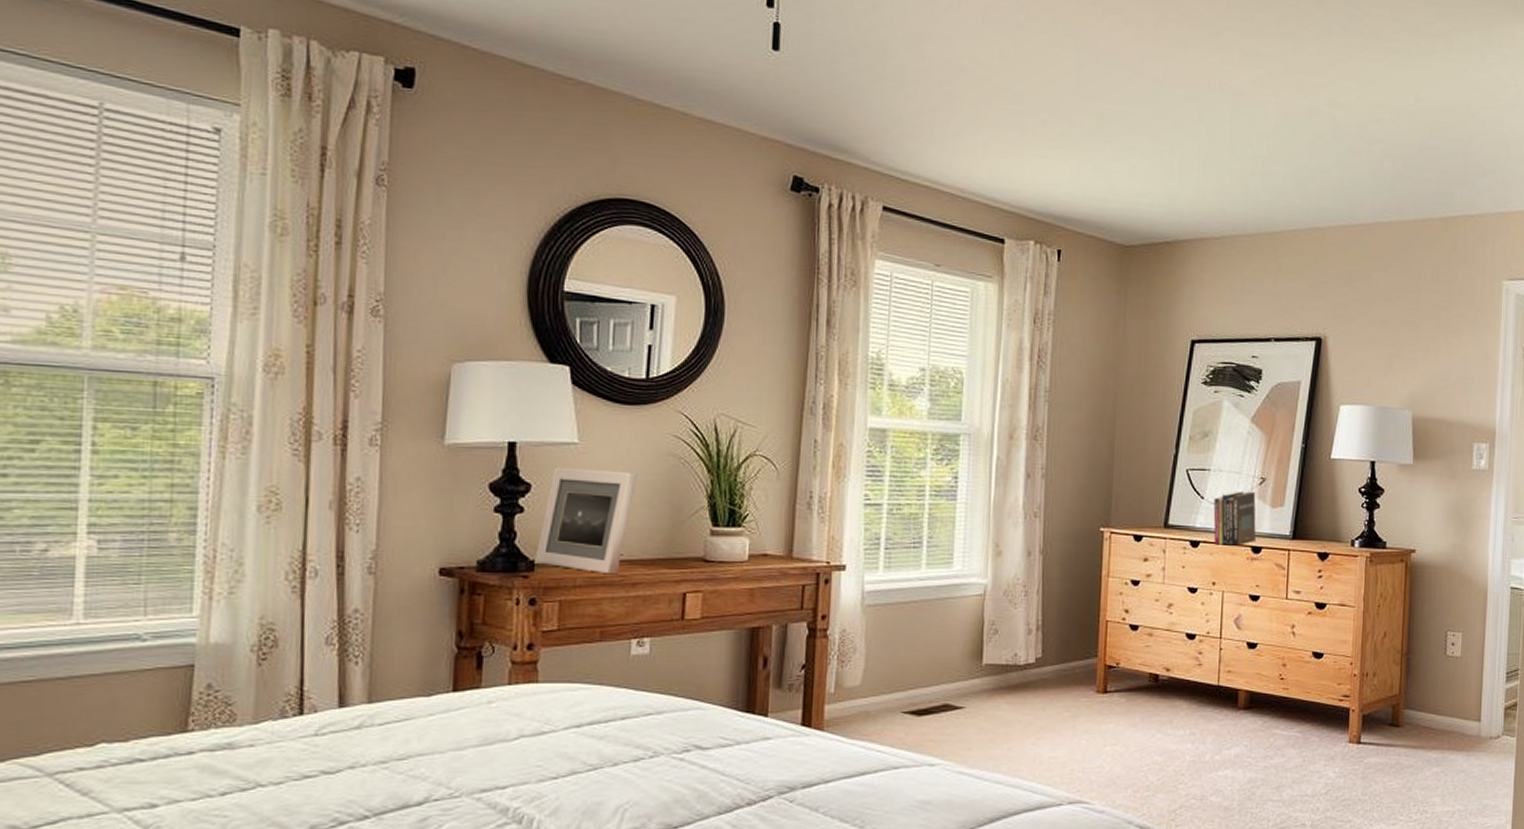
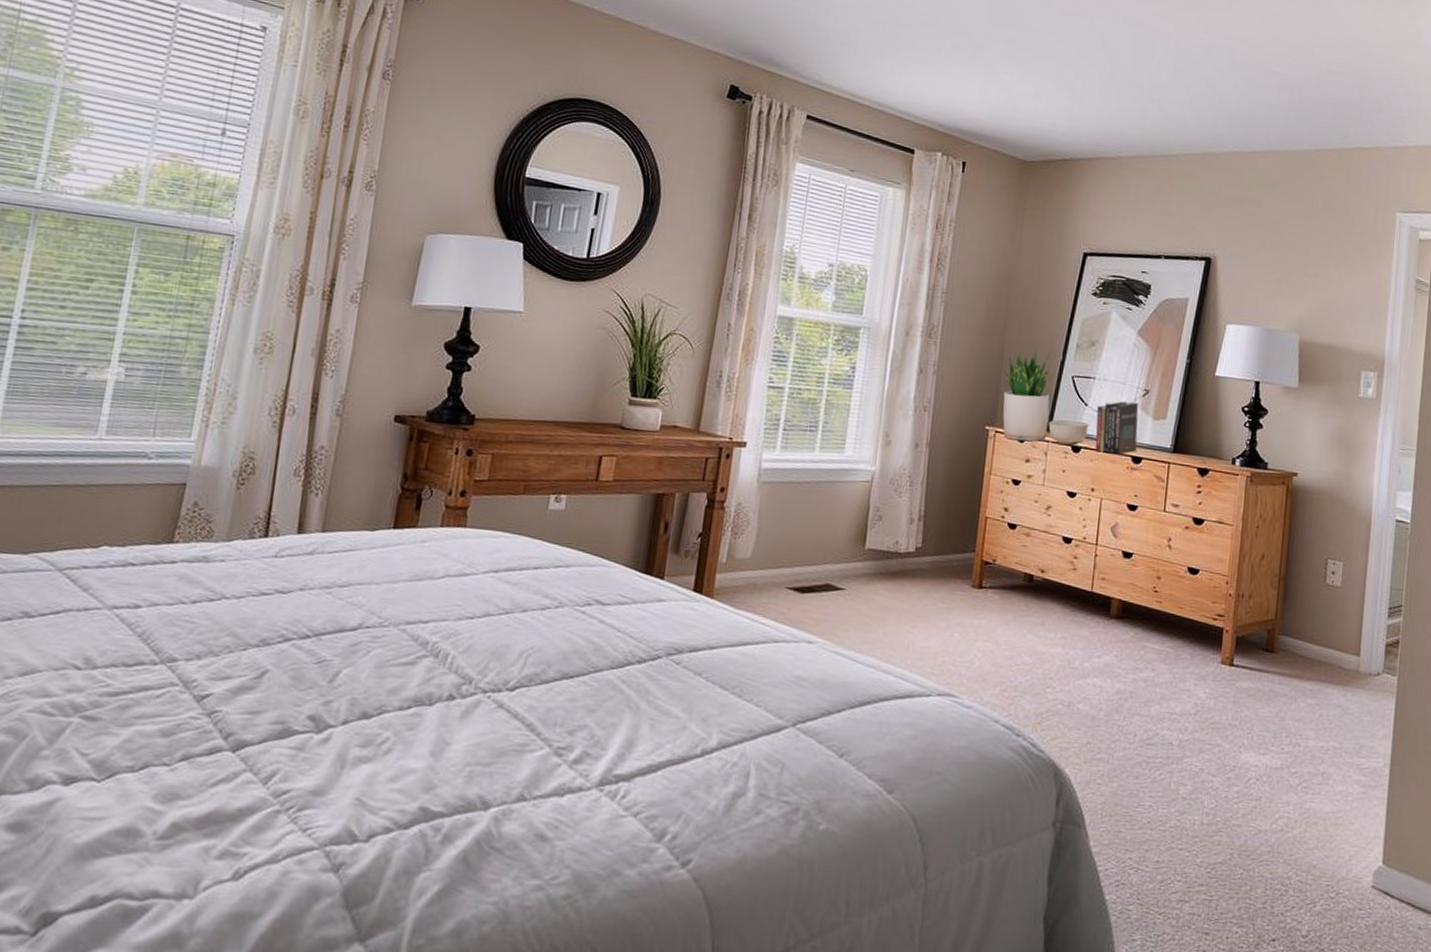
picture frame: present [535,467,637,575] -> none [475,332,571,434]
planter: none [1115,444,1165,540] -> present [1002,349,1052,442]
bowl: none [1165,514,1206,541] -> present [1048,419,1089,446]

